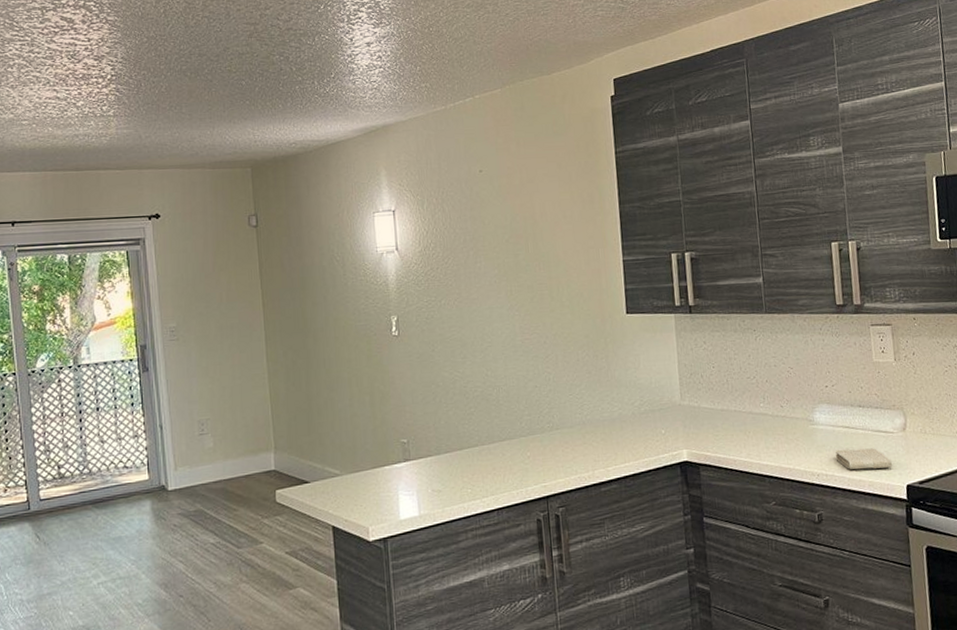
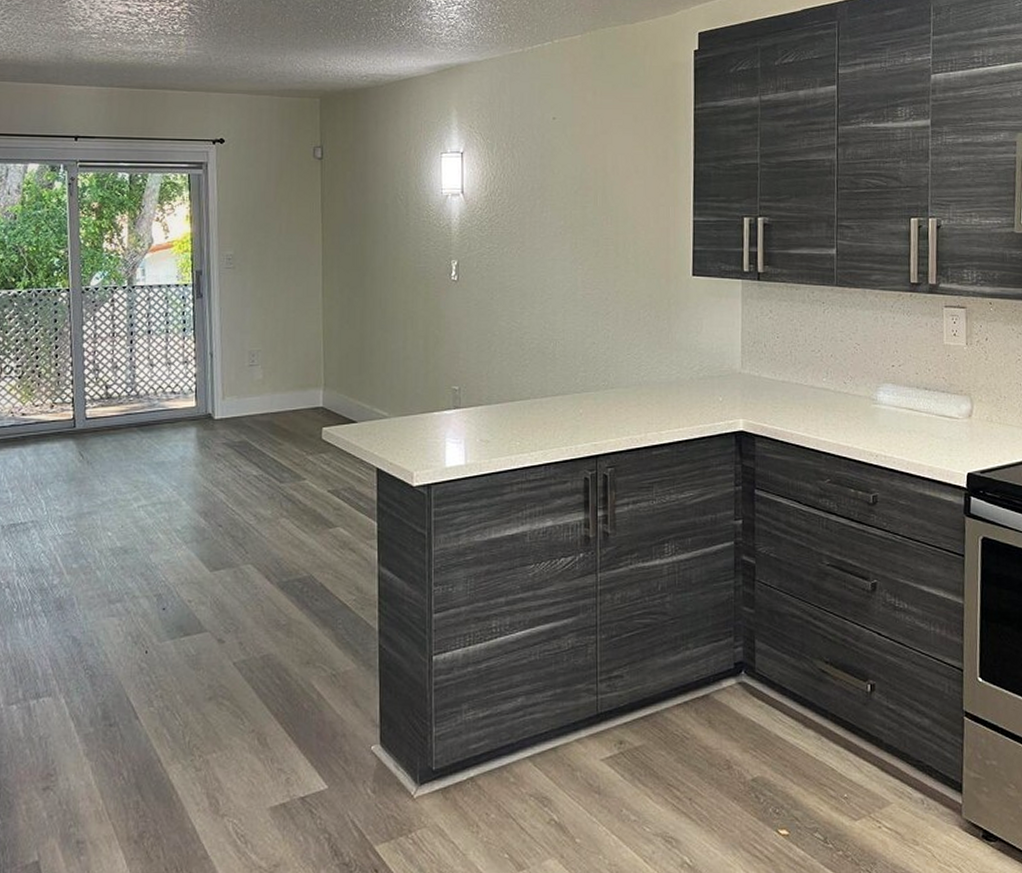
washcloth: present [834,448,893,470] -> none [896,431,955,454]

